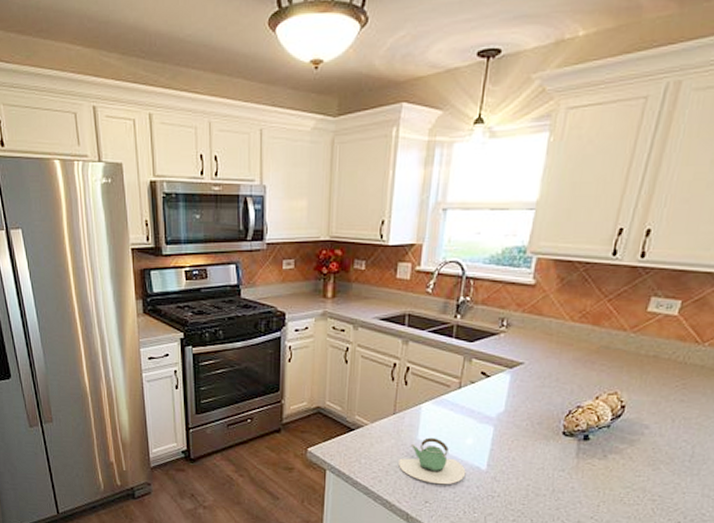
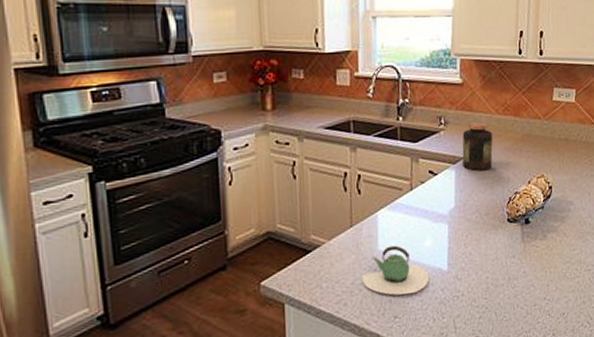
jar: none [520,327,562,378] -> present [462,122,493,170]

